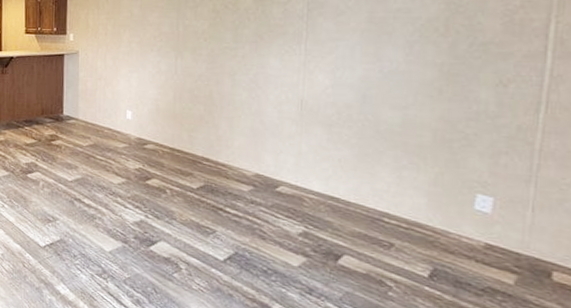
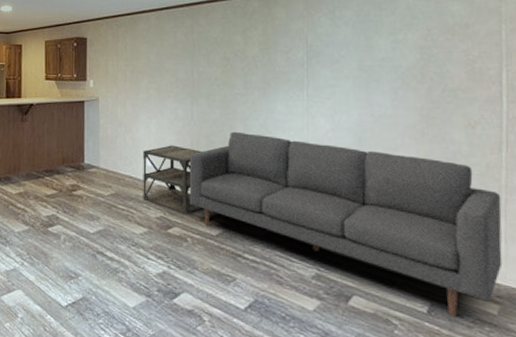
side table: none [121,99,186,168] -> present [143,145,203,215]
sofa: none [169,86,532,283] -> present [189,131,503,316]

